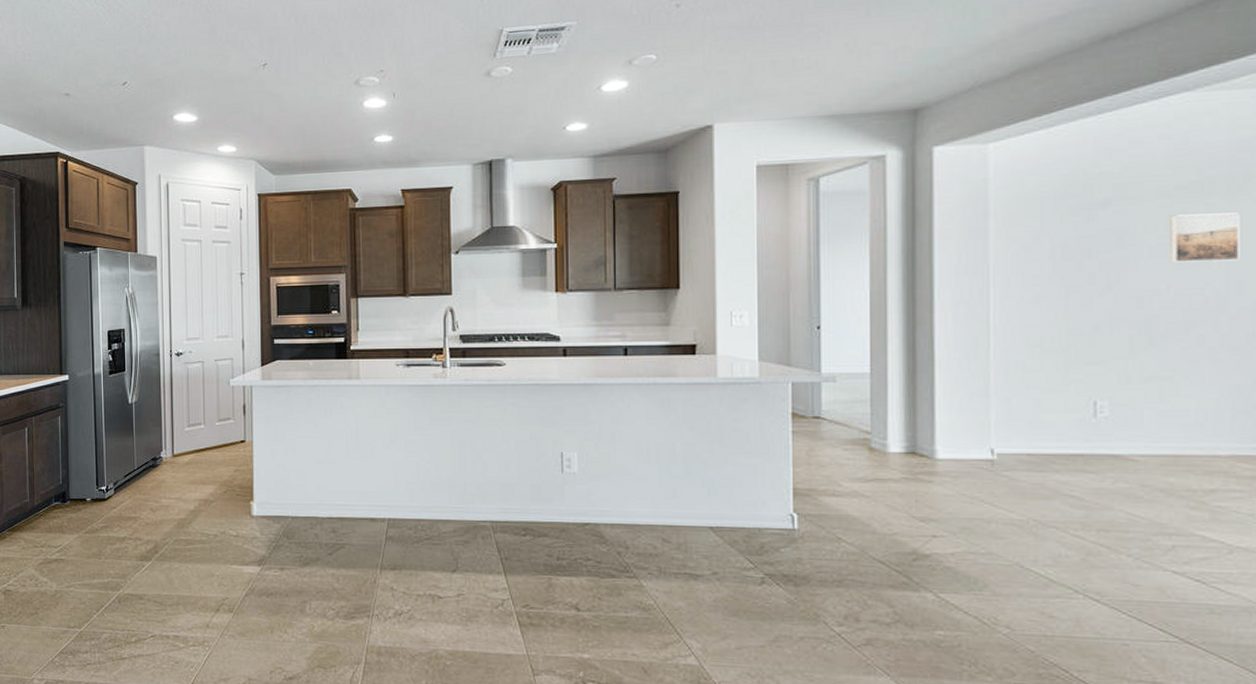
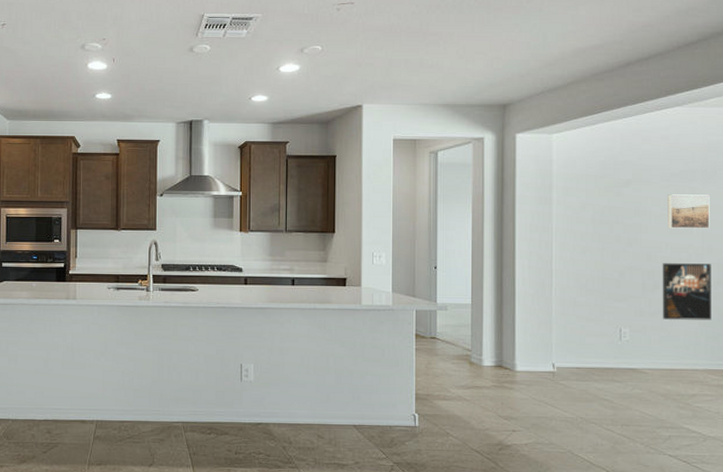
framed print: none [1161,309,1242,388] -> present [662,263,711,320]

